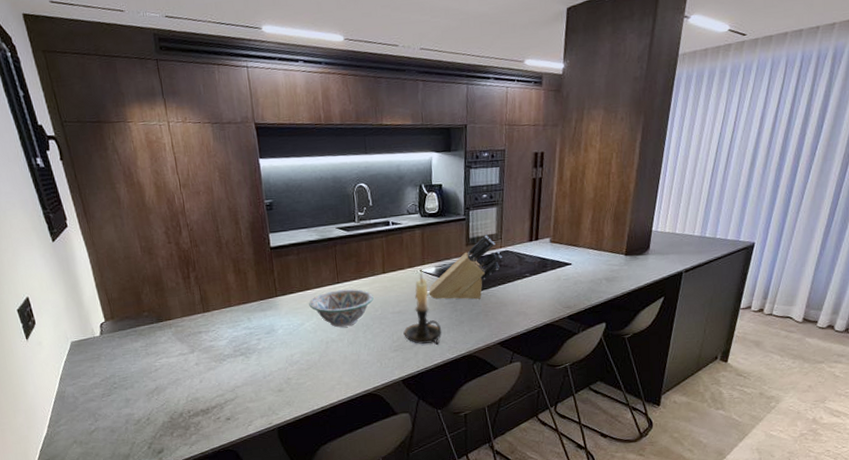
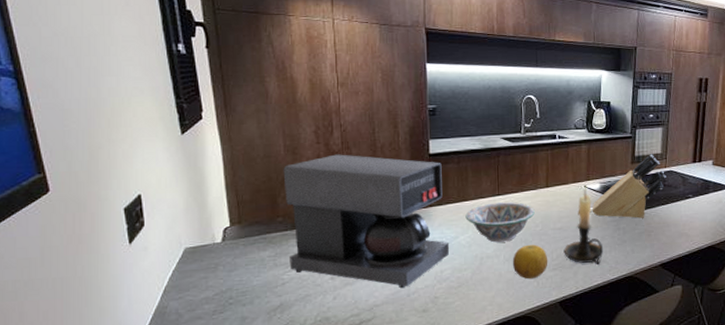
coffee maker: none [142,252,297,372] -> present [283,154,449,289]
fruit: none [355,328,390,360] -> present [512,244,548,279]

